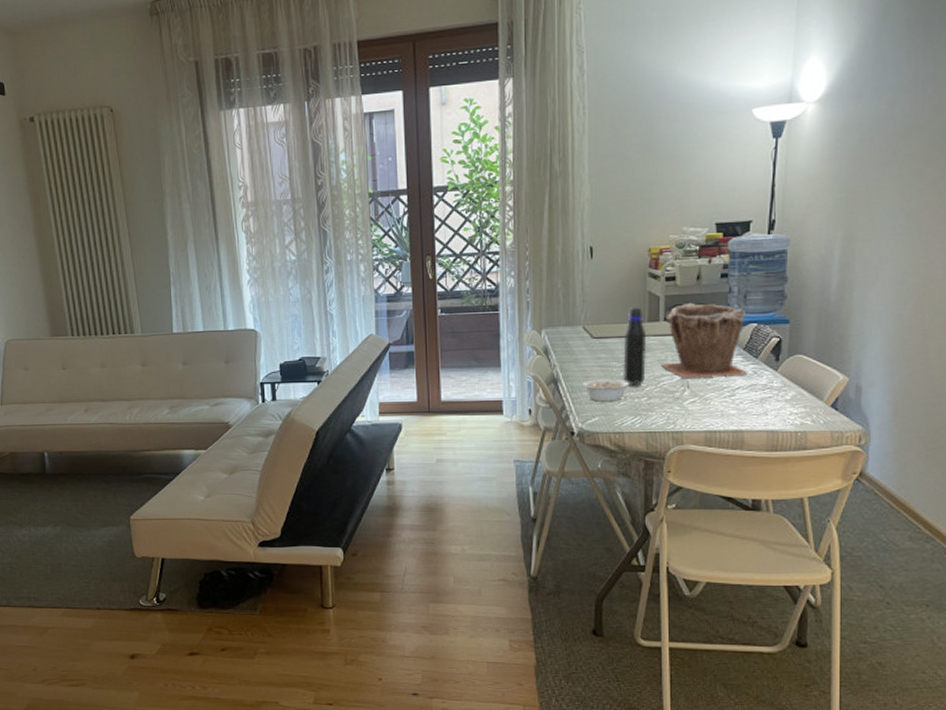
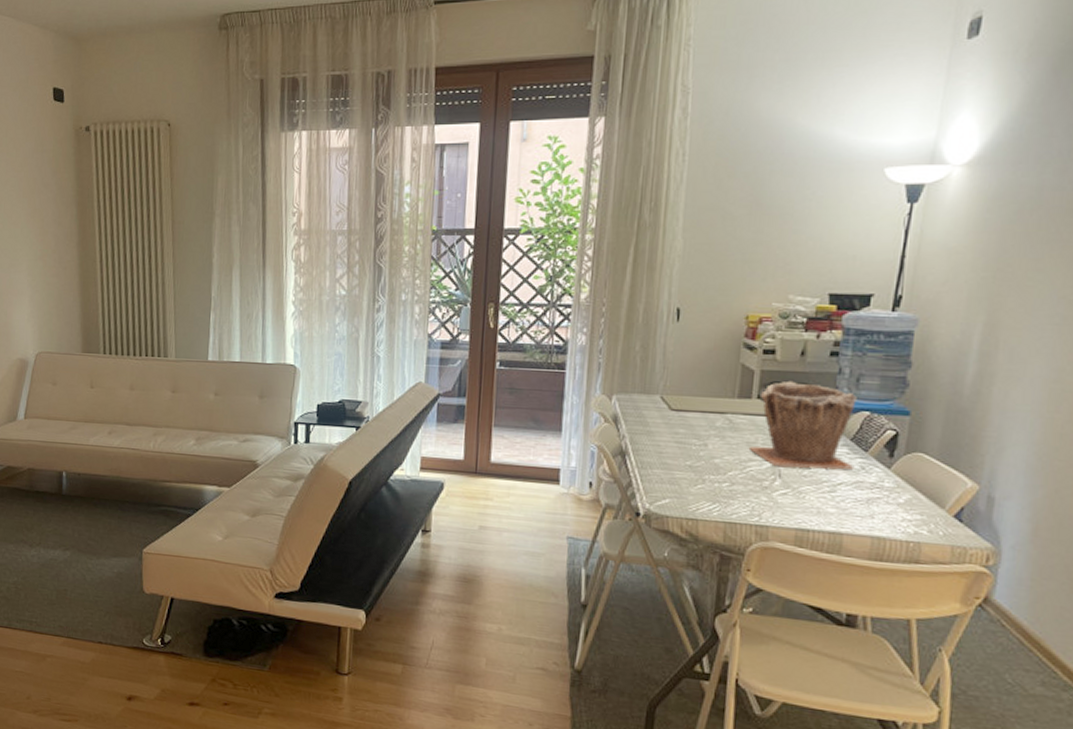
legume: present [583,378,636,402] -> none [654,456,718,484]
water bottle: present [623,306,647,386] -> none [703,378,735,469]

